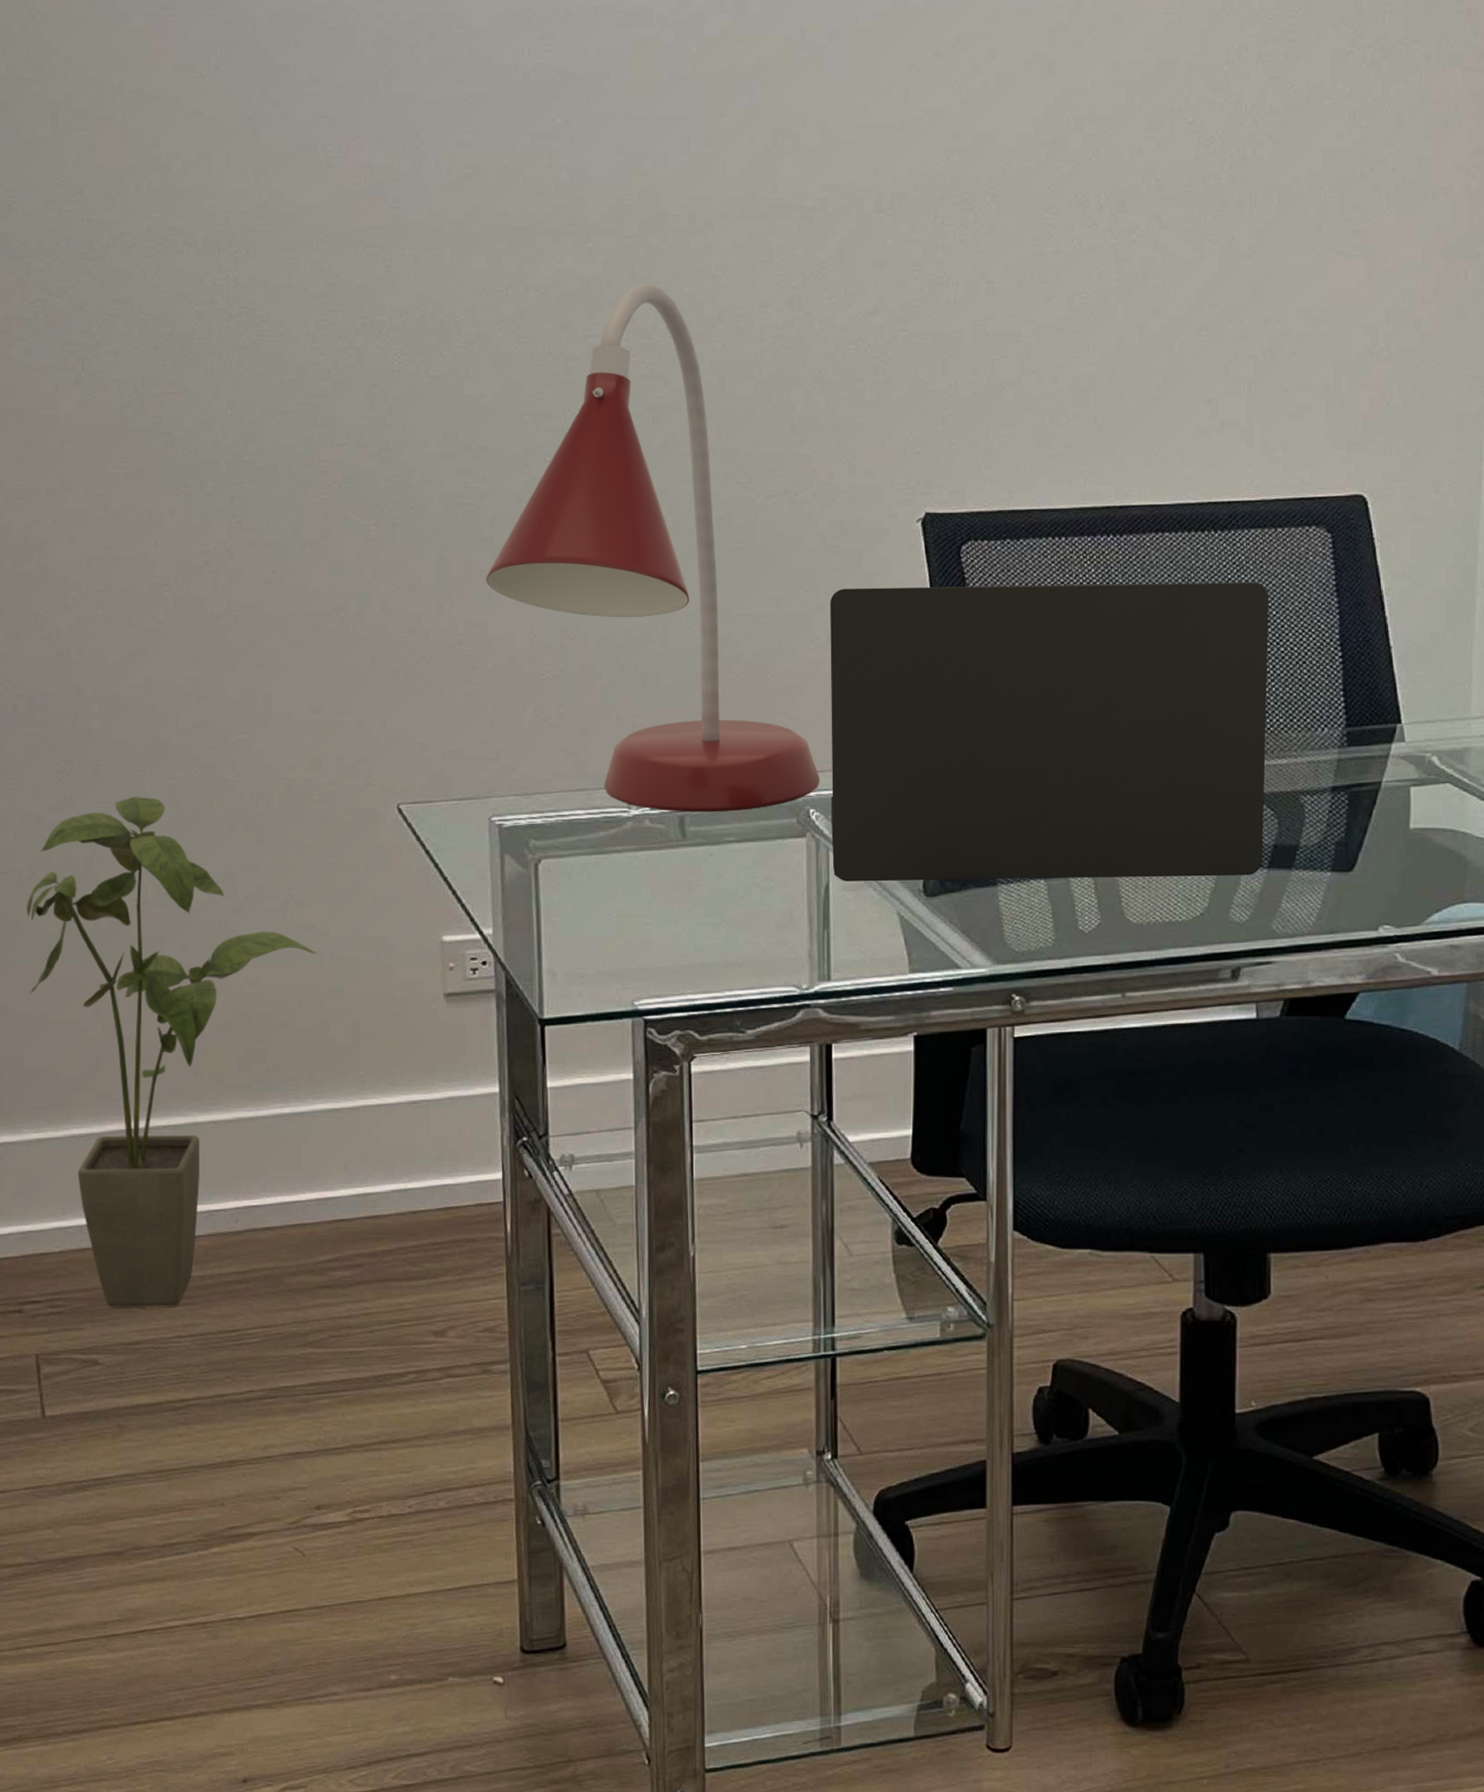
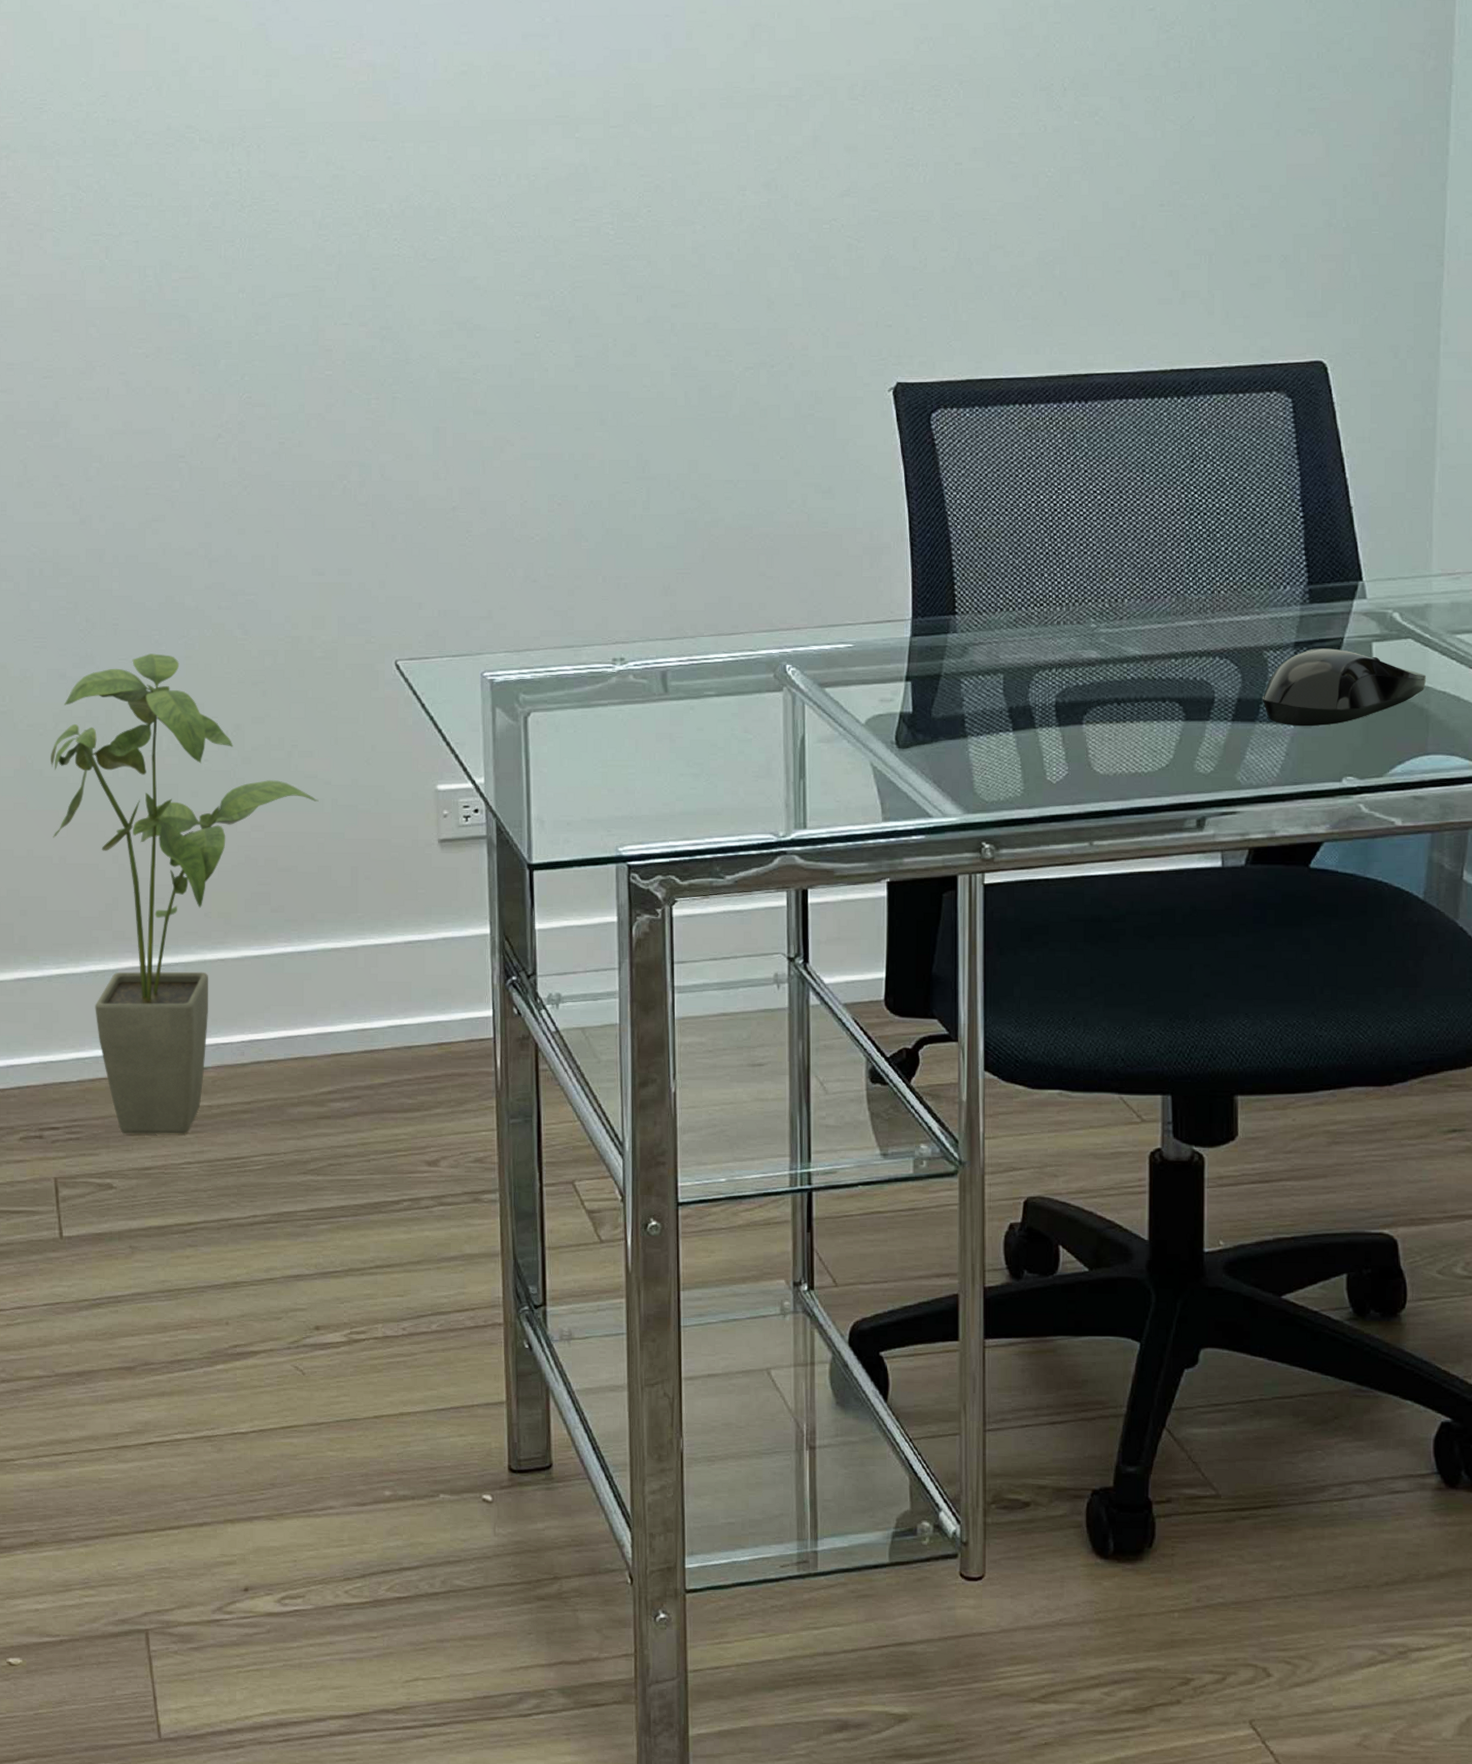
desk lamp: present [486,282,820,812] -> none [479,169,796,668]
laptop: present [829,582,1269,882] -> none [805,446,1231,734]
computer mouse: none [1298,793,1465,874] -> present [1262,648,1427,727]

